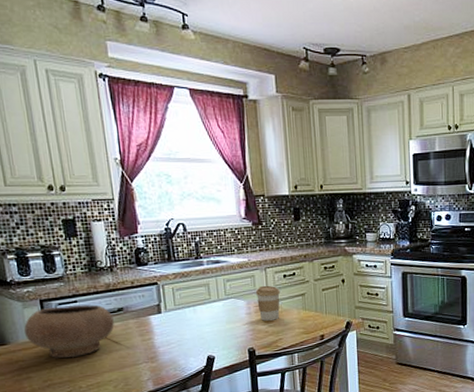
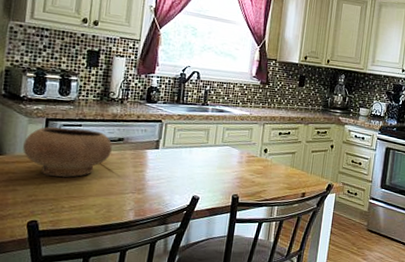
coffee cup: present [255,285,281,321] -> none [250,139,274,172]

